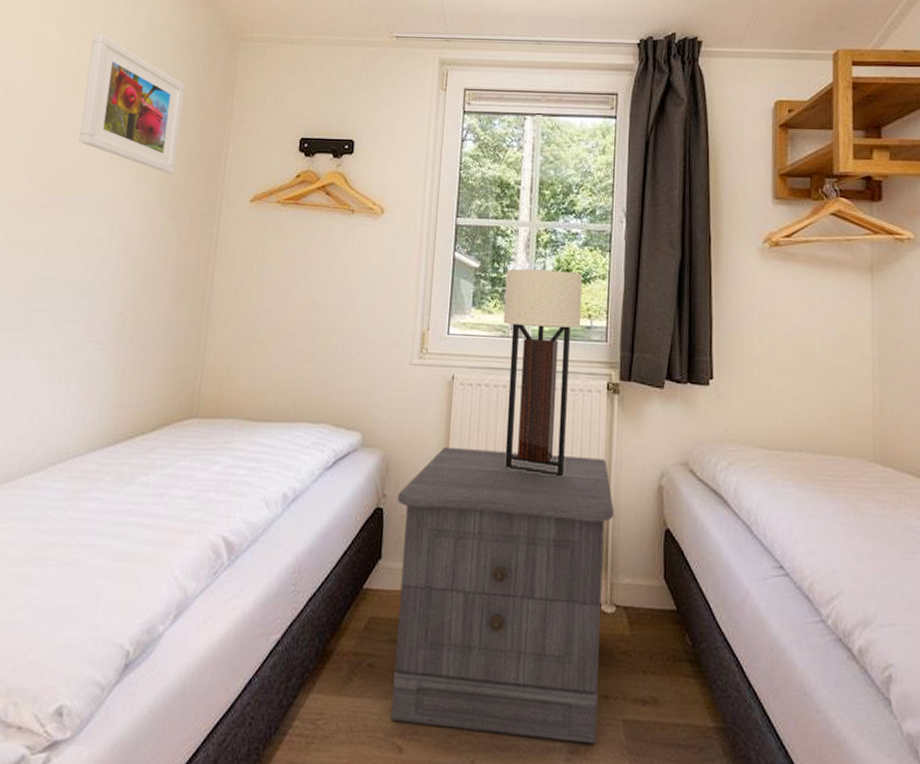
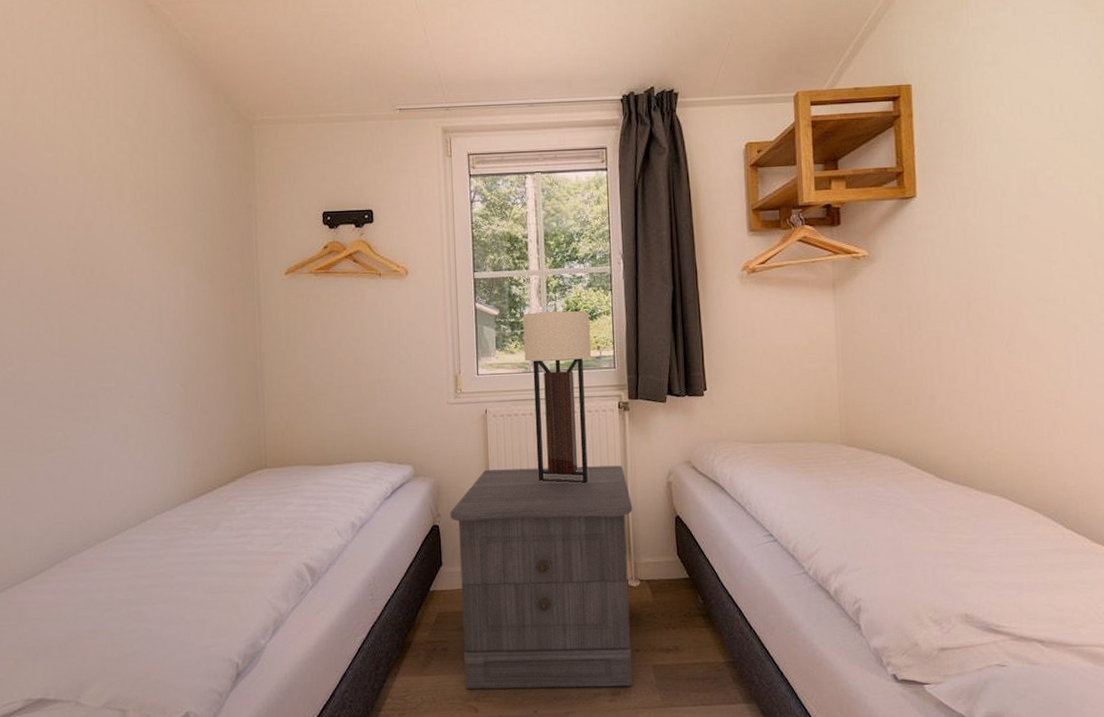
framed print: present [79,34,185,174] -> none [109,128,210,256]

